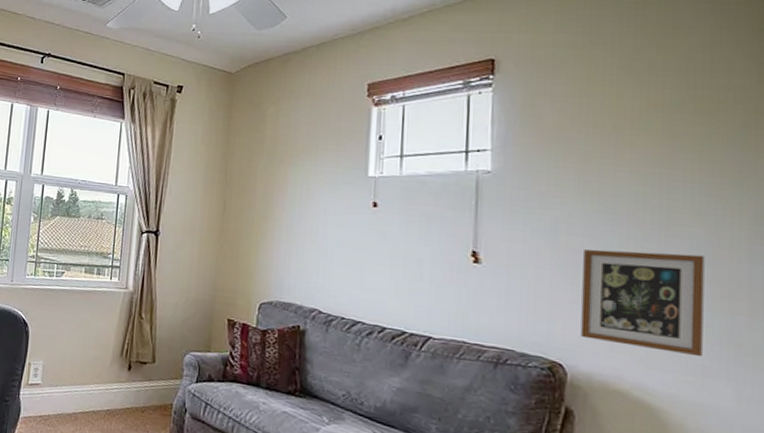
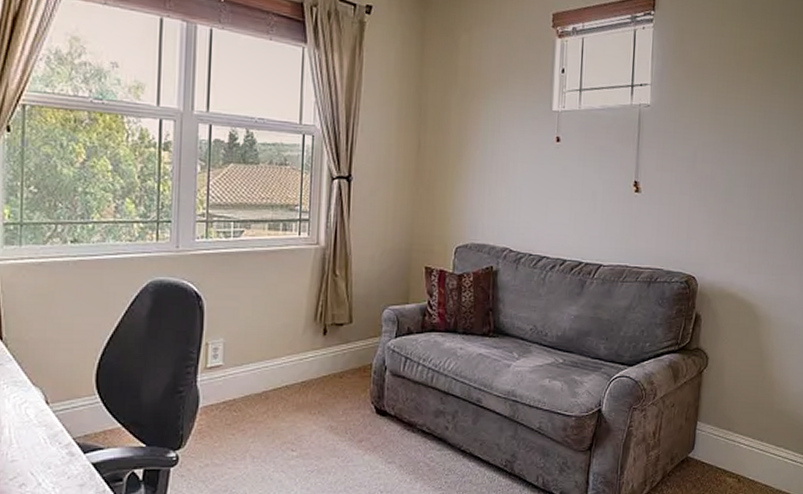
picture frame: present [580,249,705,358] -> none [708,174,788,259]

